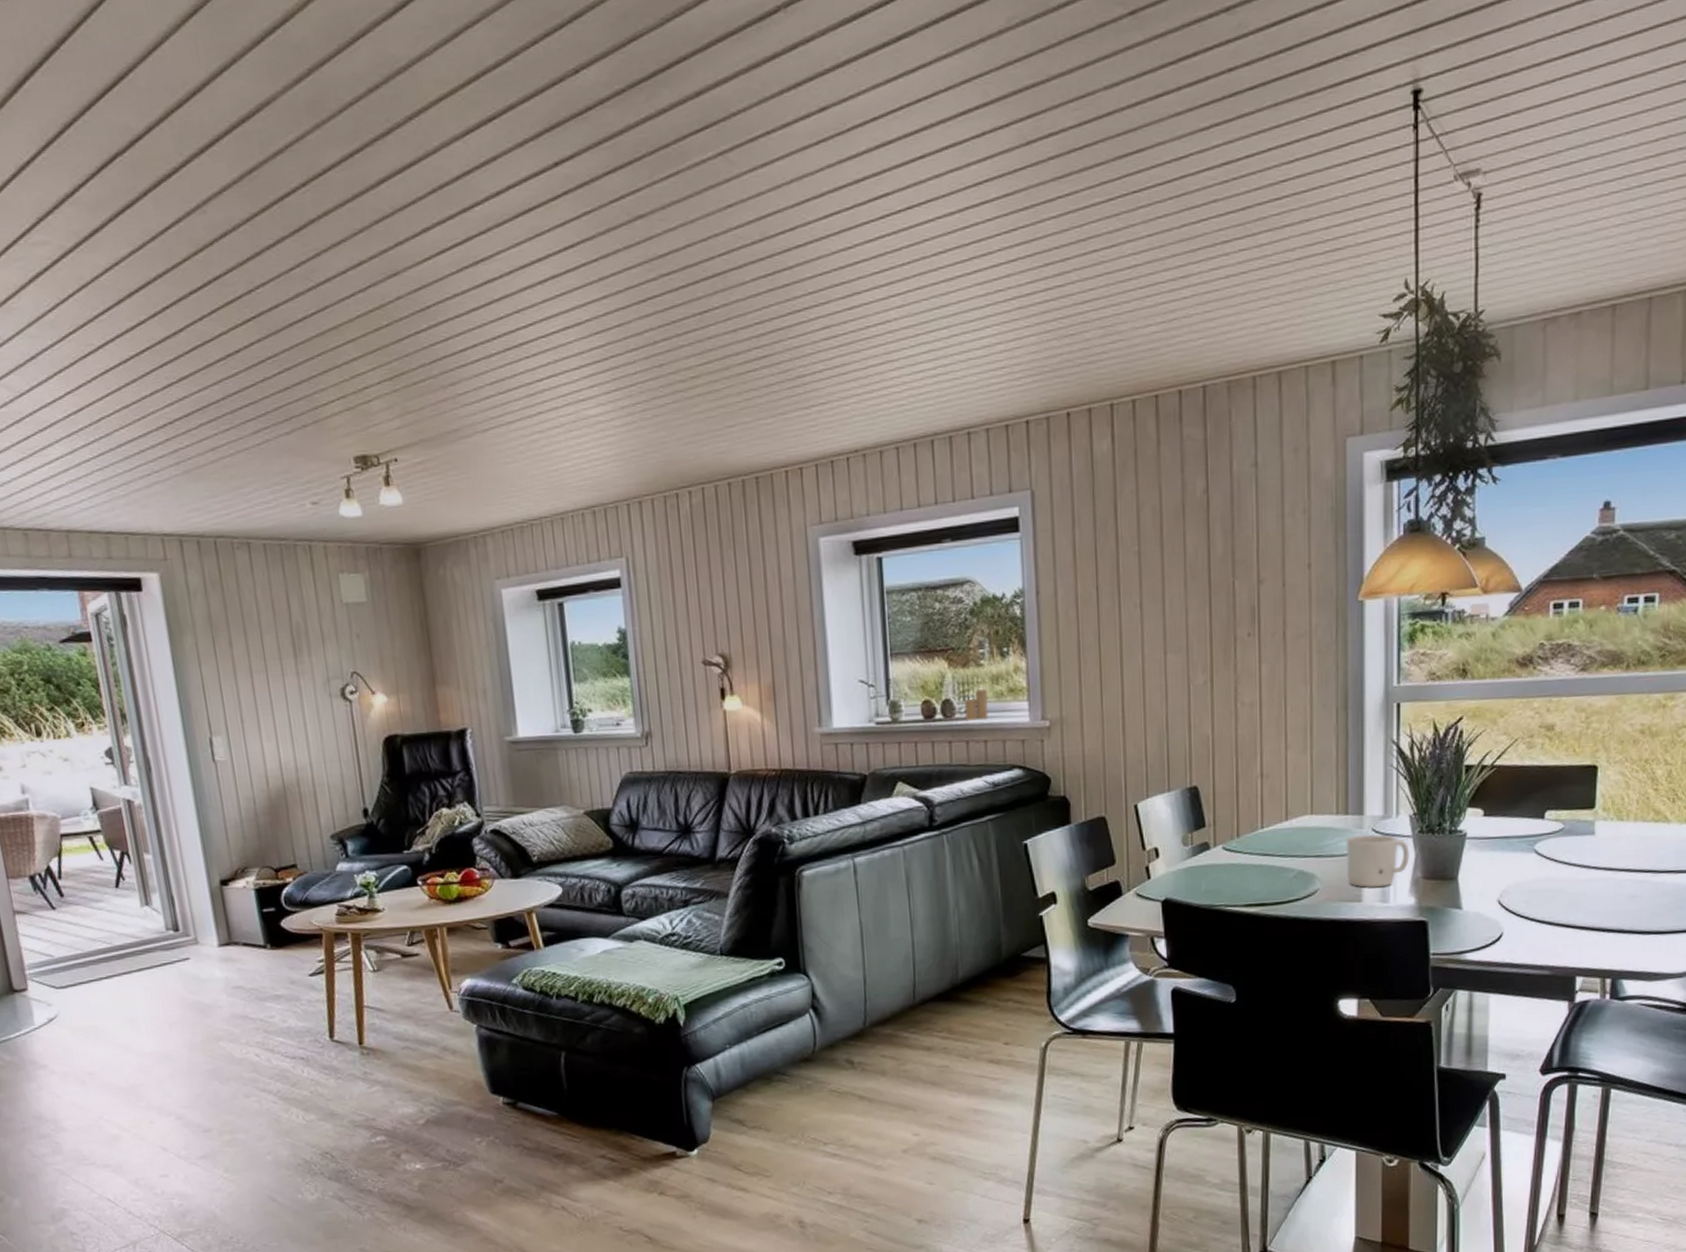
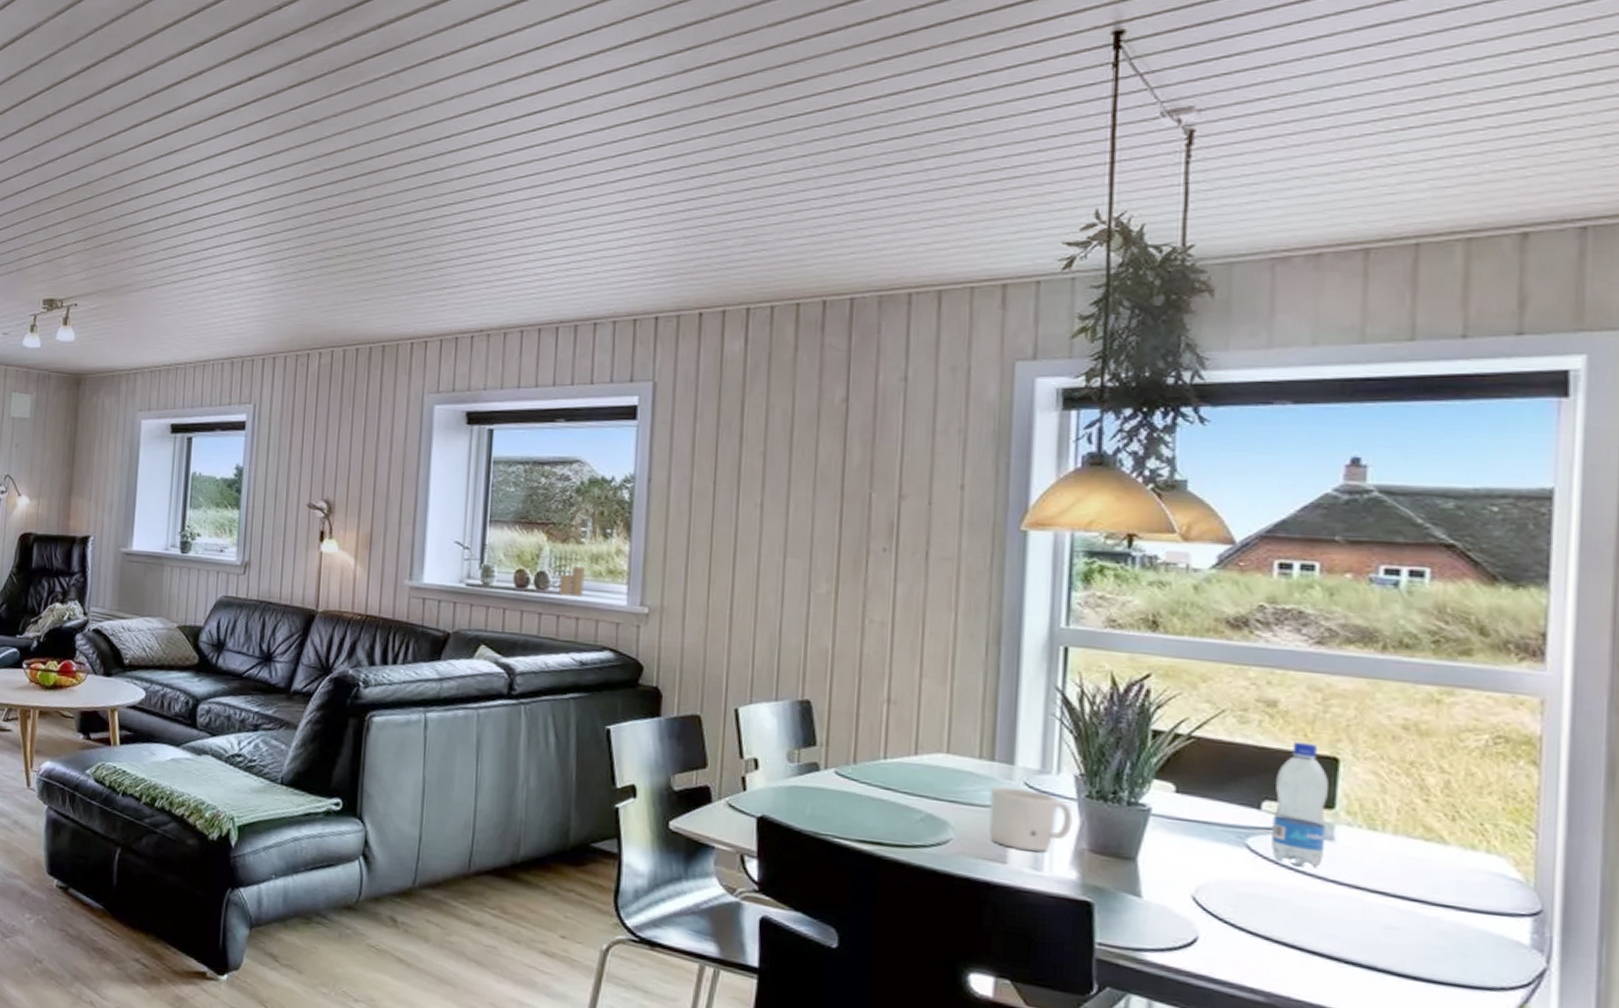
bottle: none [1552,756,1590,861] -> present [1271,741,1328,867]

